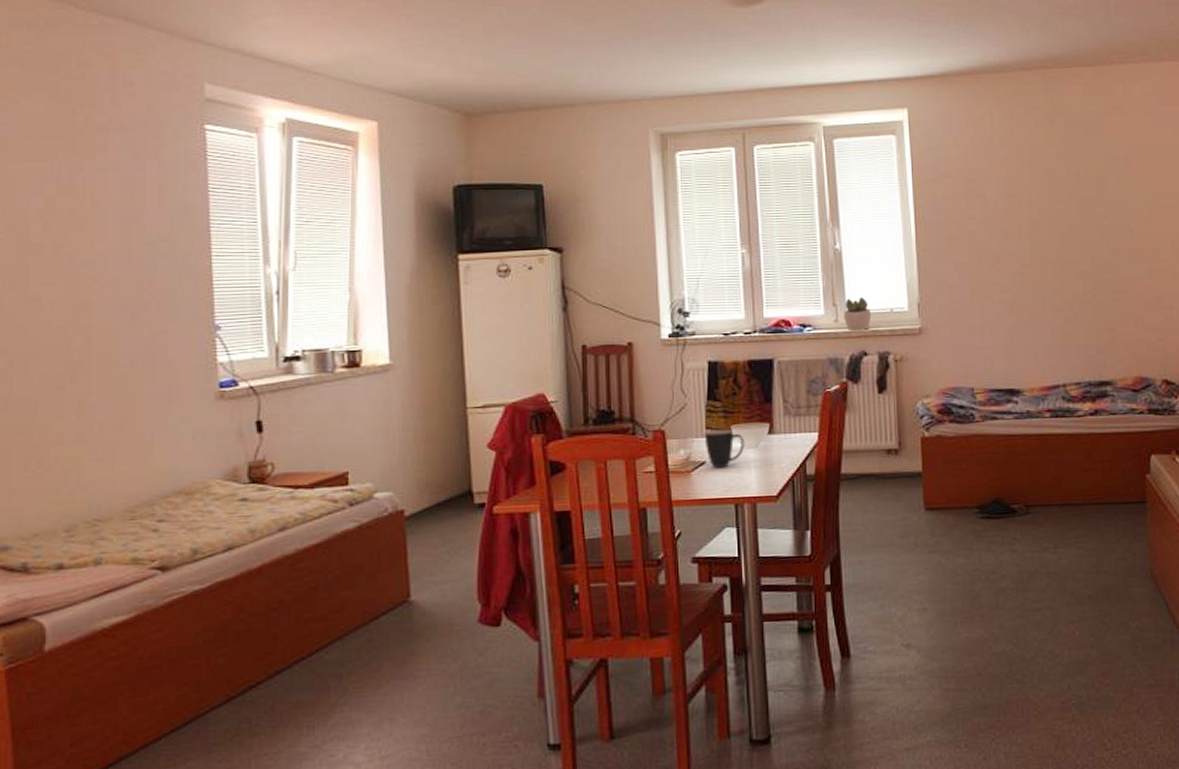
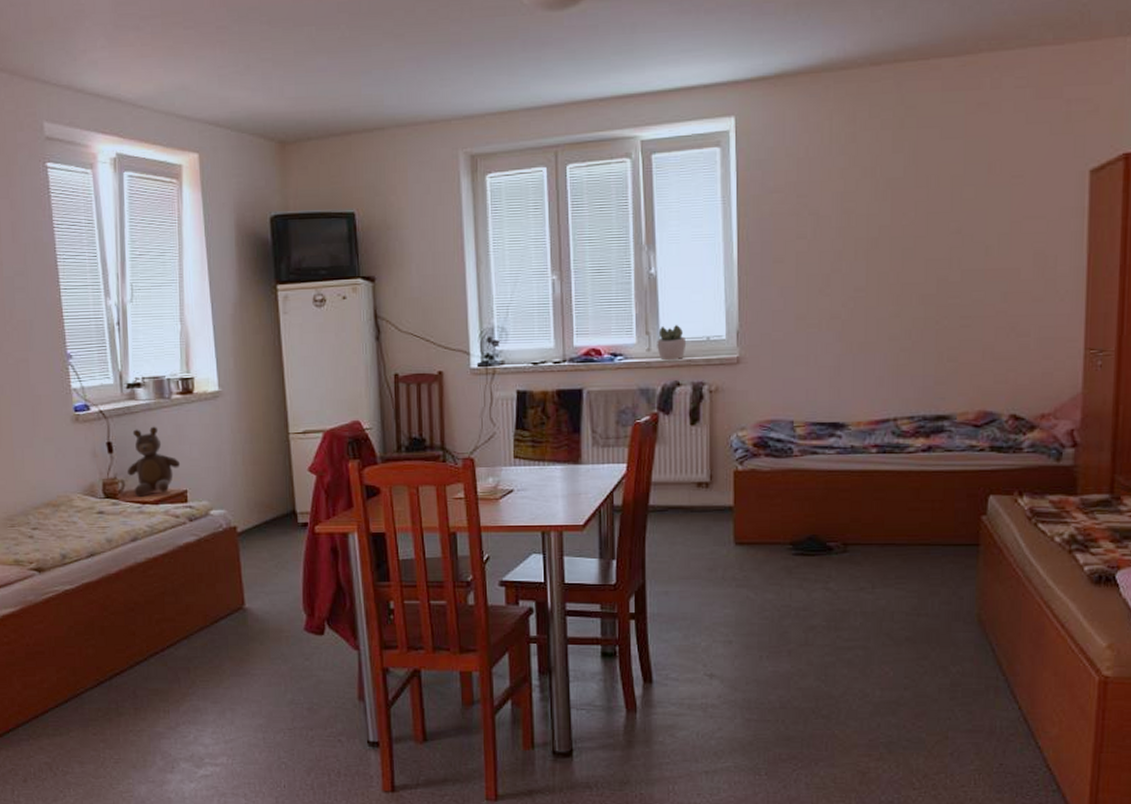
teddy bear: none [278,402,343,481] -> present [126,426,181,497]
mug: present [704,429,745,467] -> none [512,458,552,496]
bowl: present [730,422,771,449] -> none [538,452,579,479]

